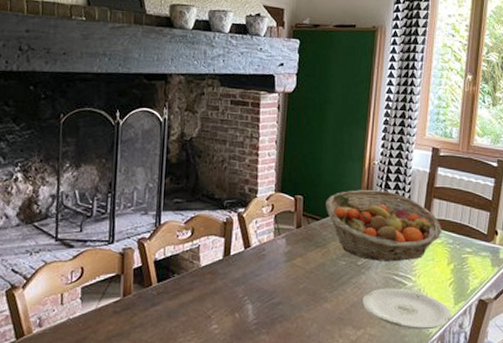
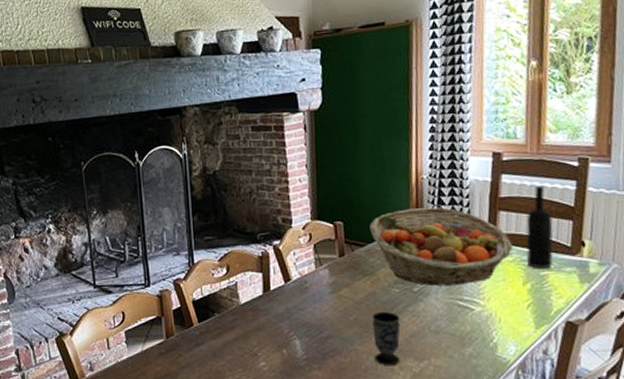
cup: none [318,282,344,332] -> present [372,312,401,365]
plate: present [362,288,452,330] -> none [423,314,534,359]
wine bottle: none [453,180,475,252] -> present [526,186,554,269]

